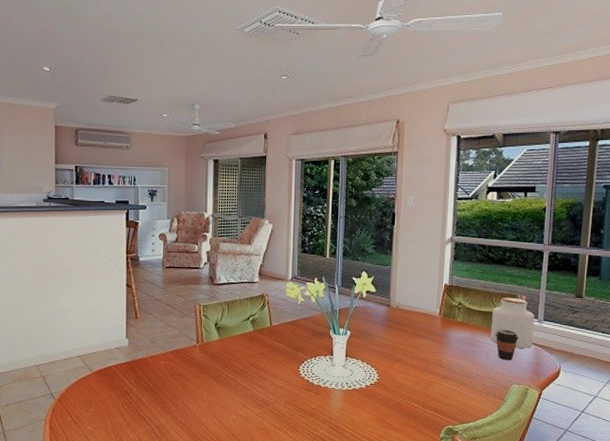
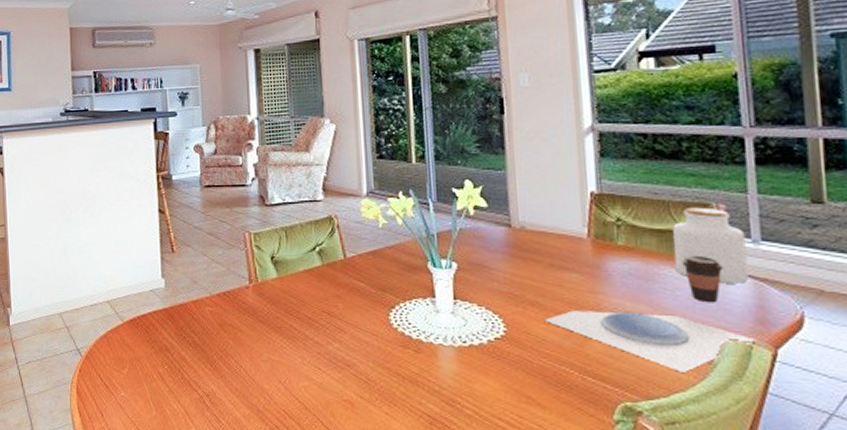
plate: none [405,365,530,406] -> present [545,310,754,372]

